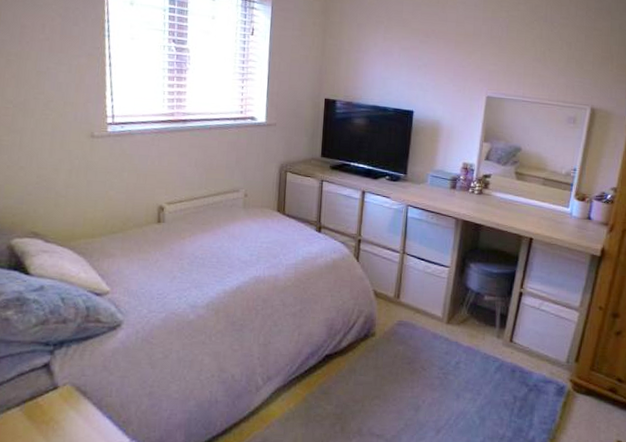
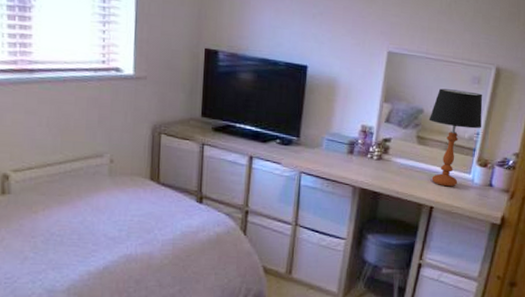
table lamp: none [526,128,579,220] -> present [428,88,483,187]

